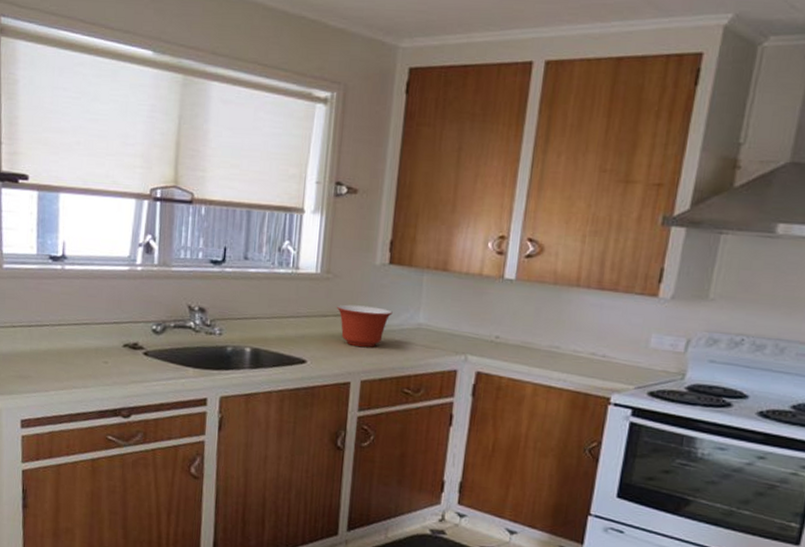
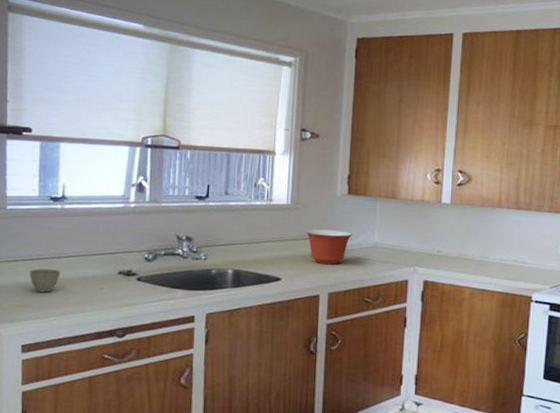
cup: none [28,337,62,364] -> present [29,269,61,293]

